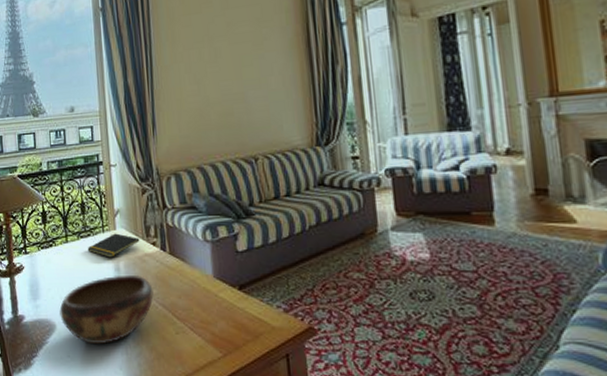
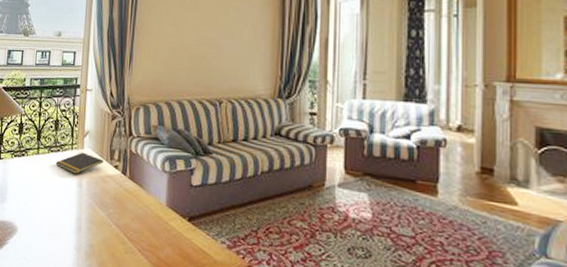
decorative bowl: present [59,276,154,345] -> none [22,191,110,253]

